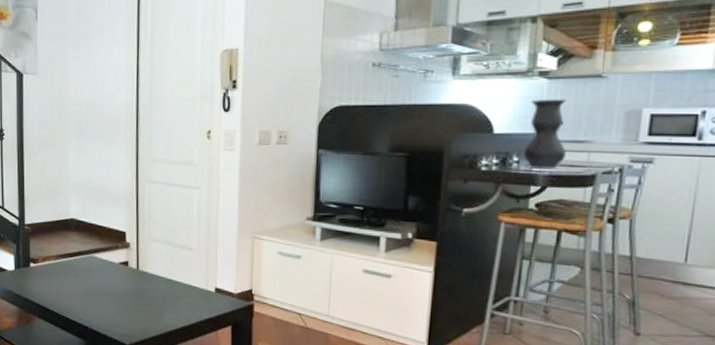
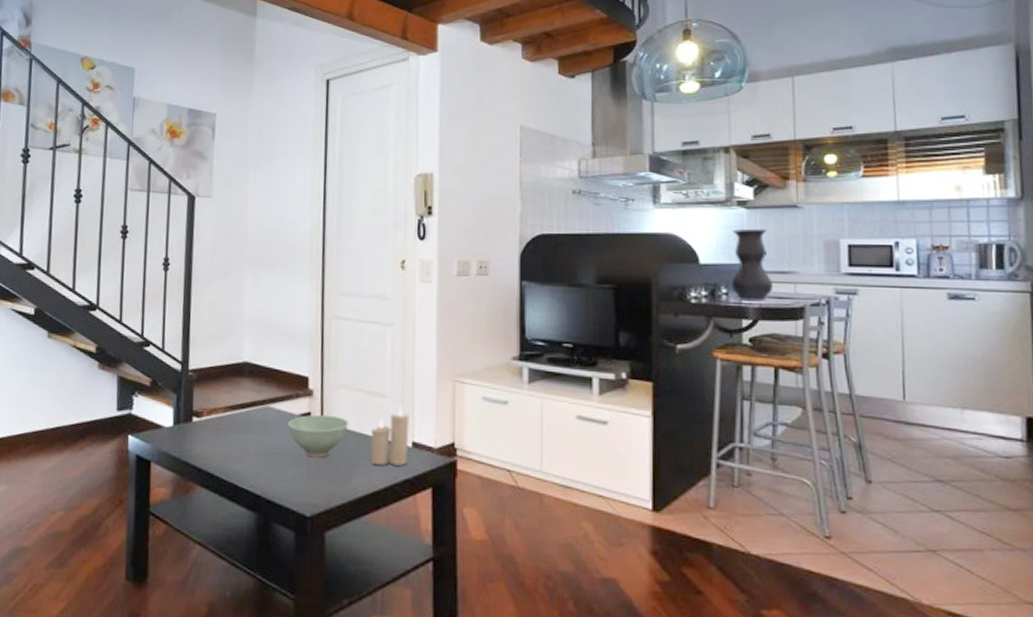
bowl: none [108,263,161,299] -> present [287,414,349,458]
candle: none [179,259,213,307] -> present [370,407,410,466]

